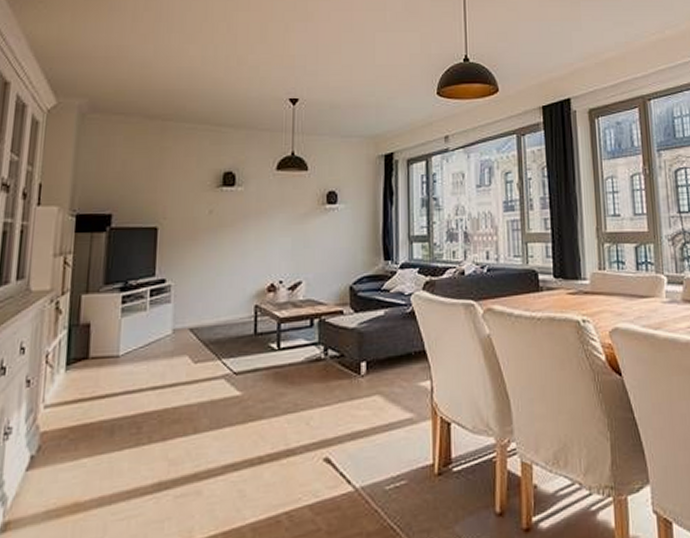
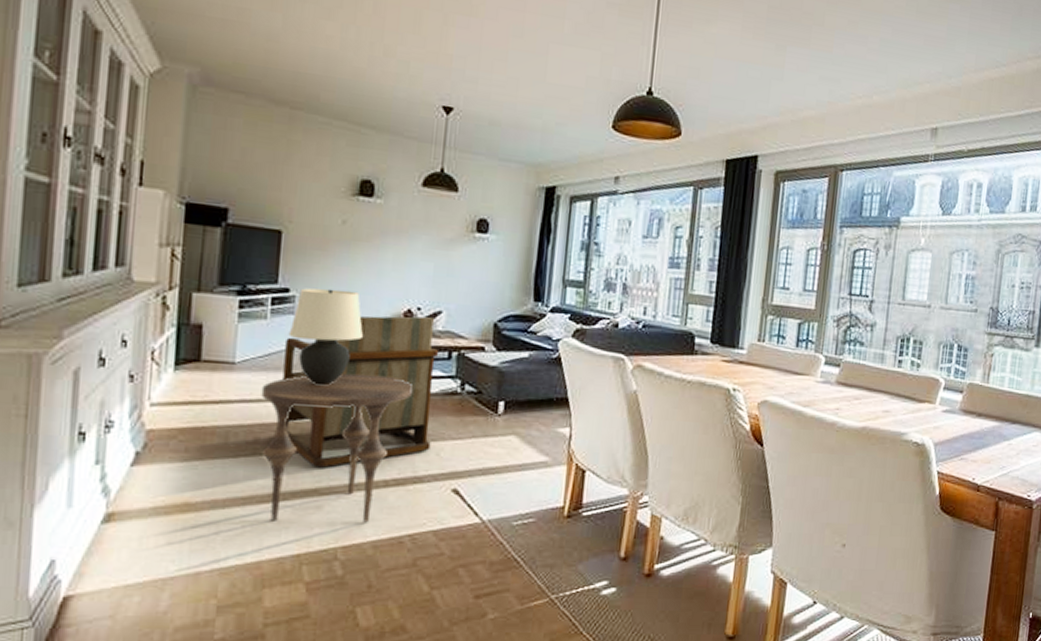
side table: none [142,350,281,513] -> present [261,373,414,523]
armchair: none [162,287,302,451] -> present [283,316,439,468]
table lamp: none [166,273,232,367] -> present [288,288,363,385]

